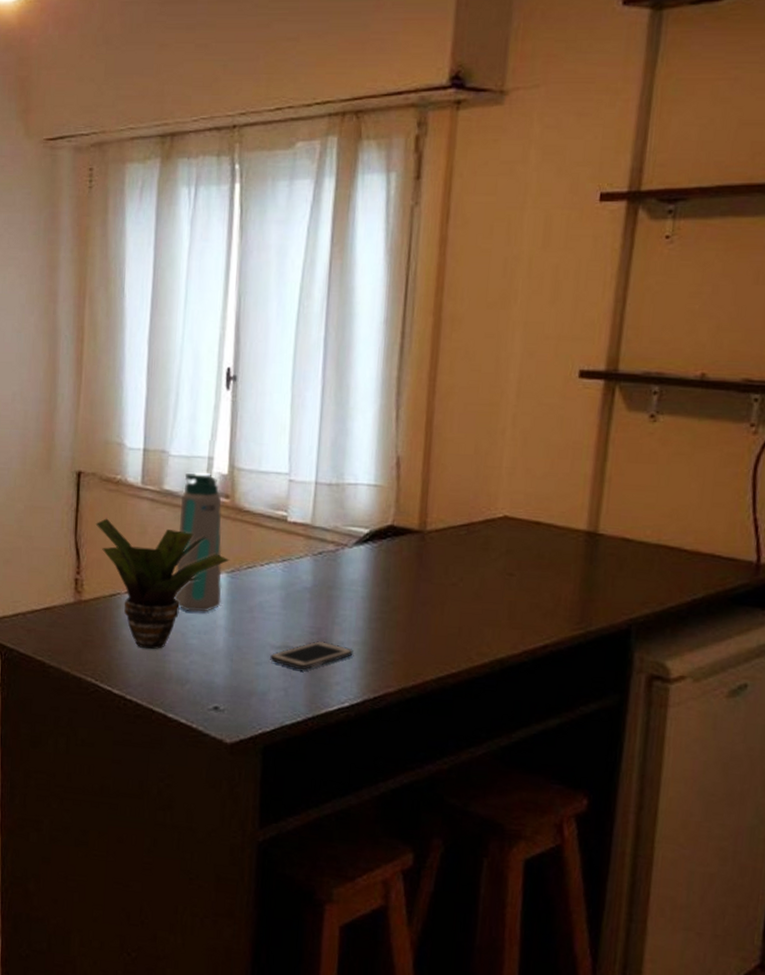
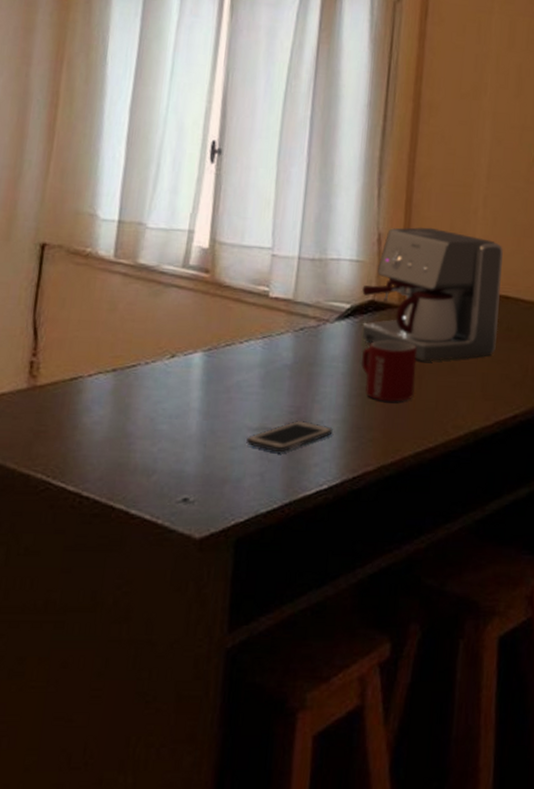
potted plant: present [95,518,230,650] -> none [58,294,207,438]
water bottle: present [174,472,222,612] -> none [144,245,201,394]
mug: none [380,565,440,627] -> present [360,340,418,402]
coffee maker: none [381,449,534,588] -> present [362,227,503,362]

